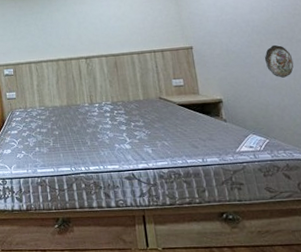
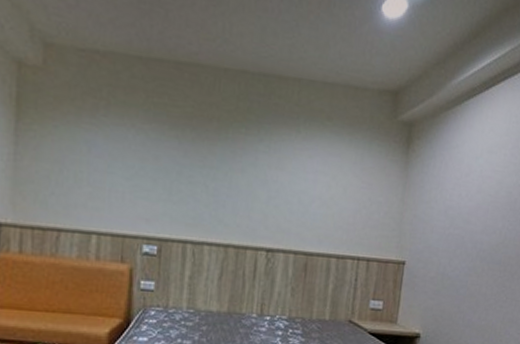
decorative plate: present [264,44,294,78] -> none [478,277,508,319]

